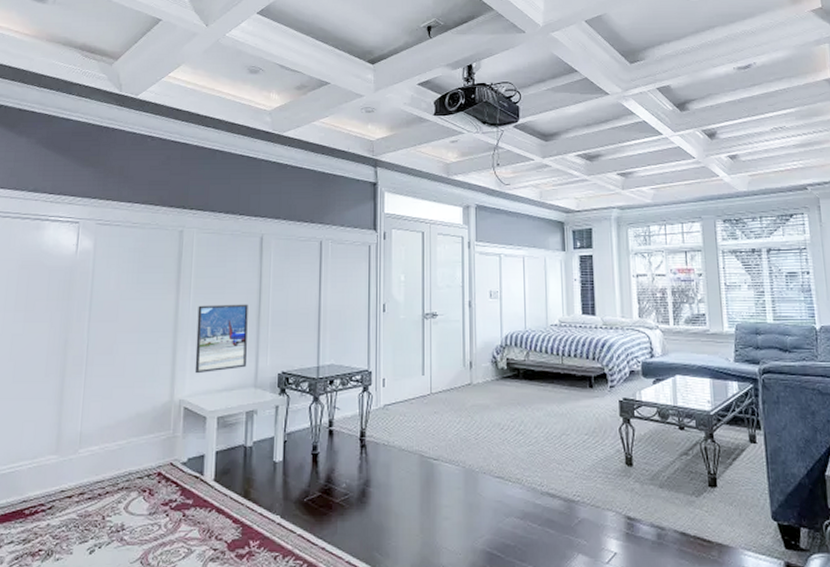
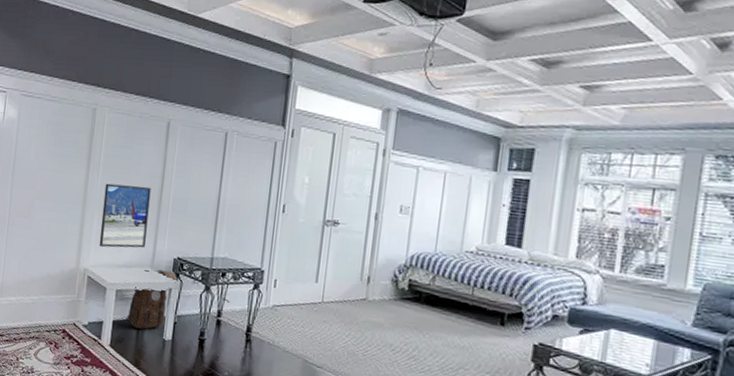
backpack: none [230,388,284,455] -> present [125,269,178,330]

